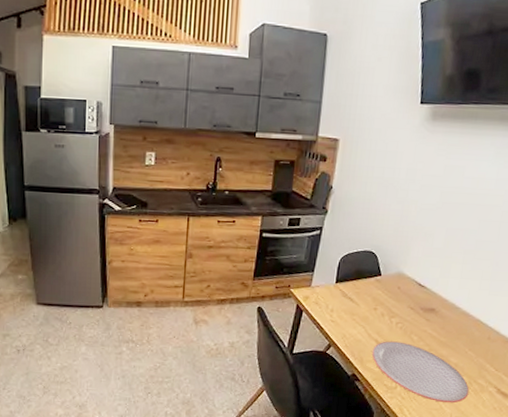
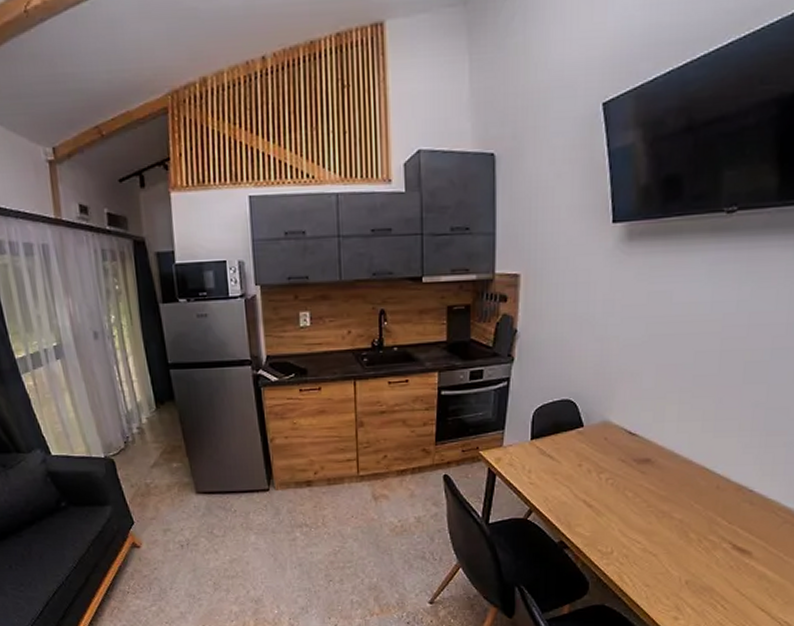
plate: present [371,341,470,403] -> none [580,500,699,565]

